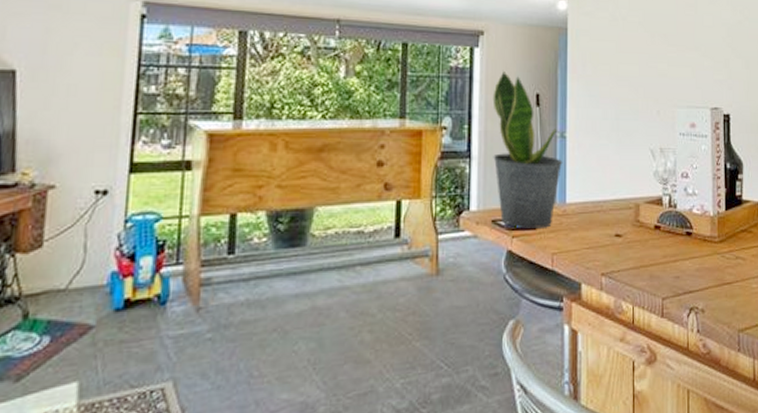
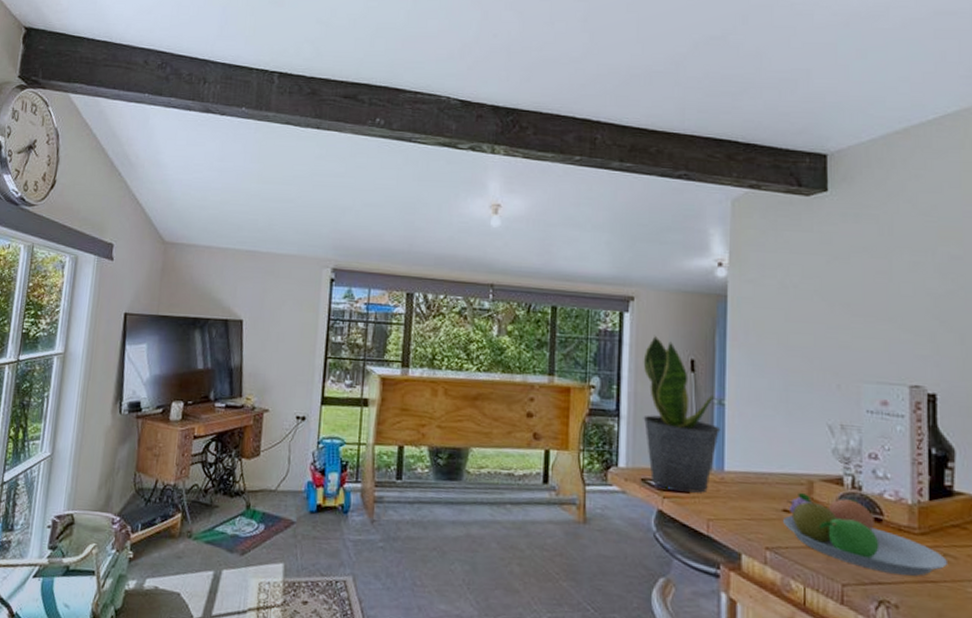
fruit bowl: none [615,216,739,282] -> present [782,492,949,576]

